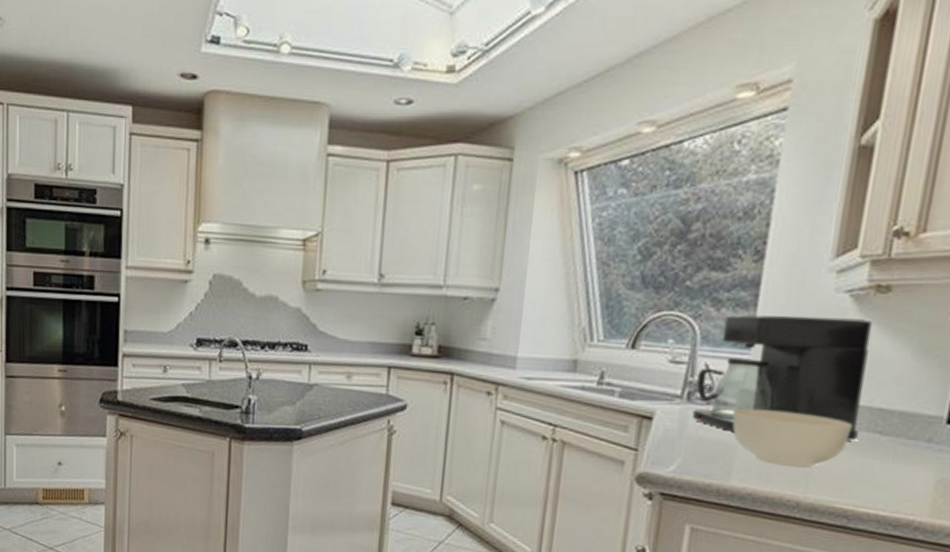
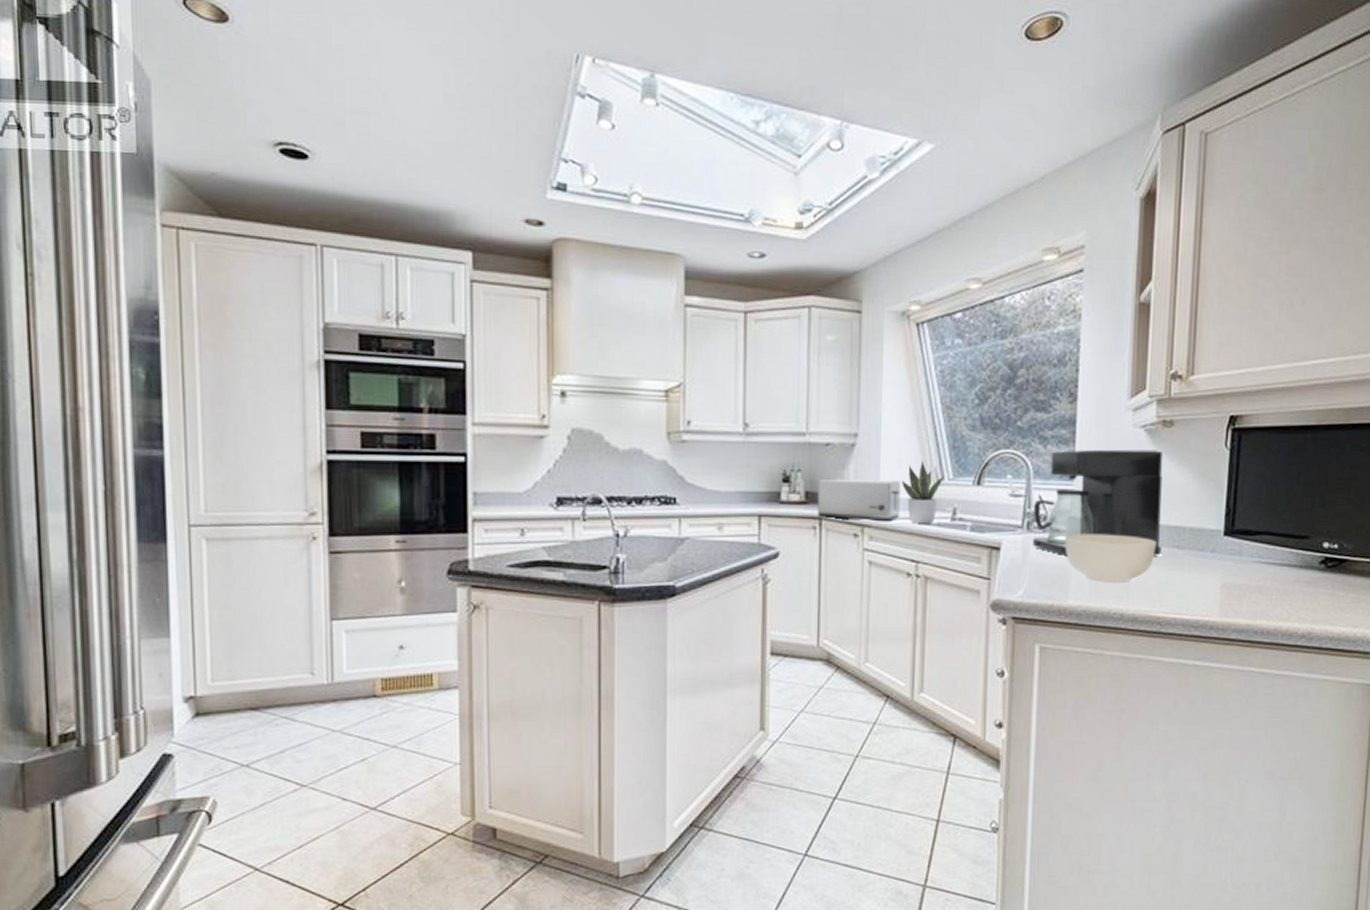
toaster: none [449,333,543,381] -> present [817,478,901,521]
potted plant: none [544,319,594,387] -> present [902,460,945,524]

